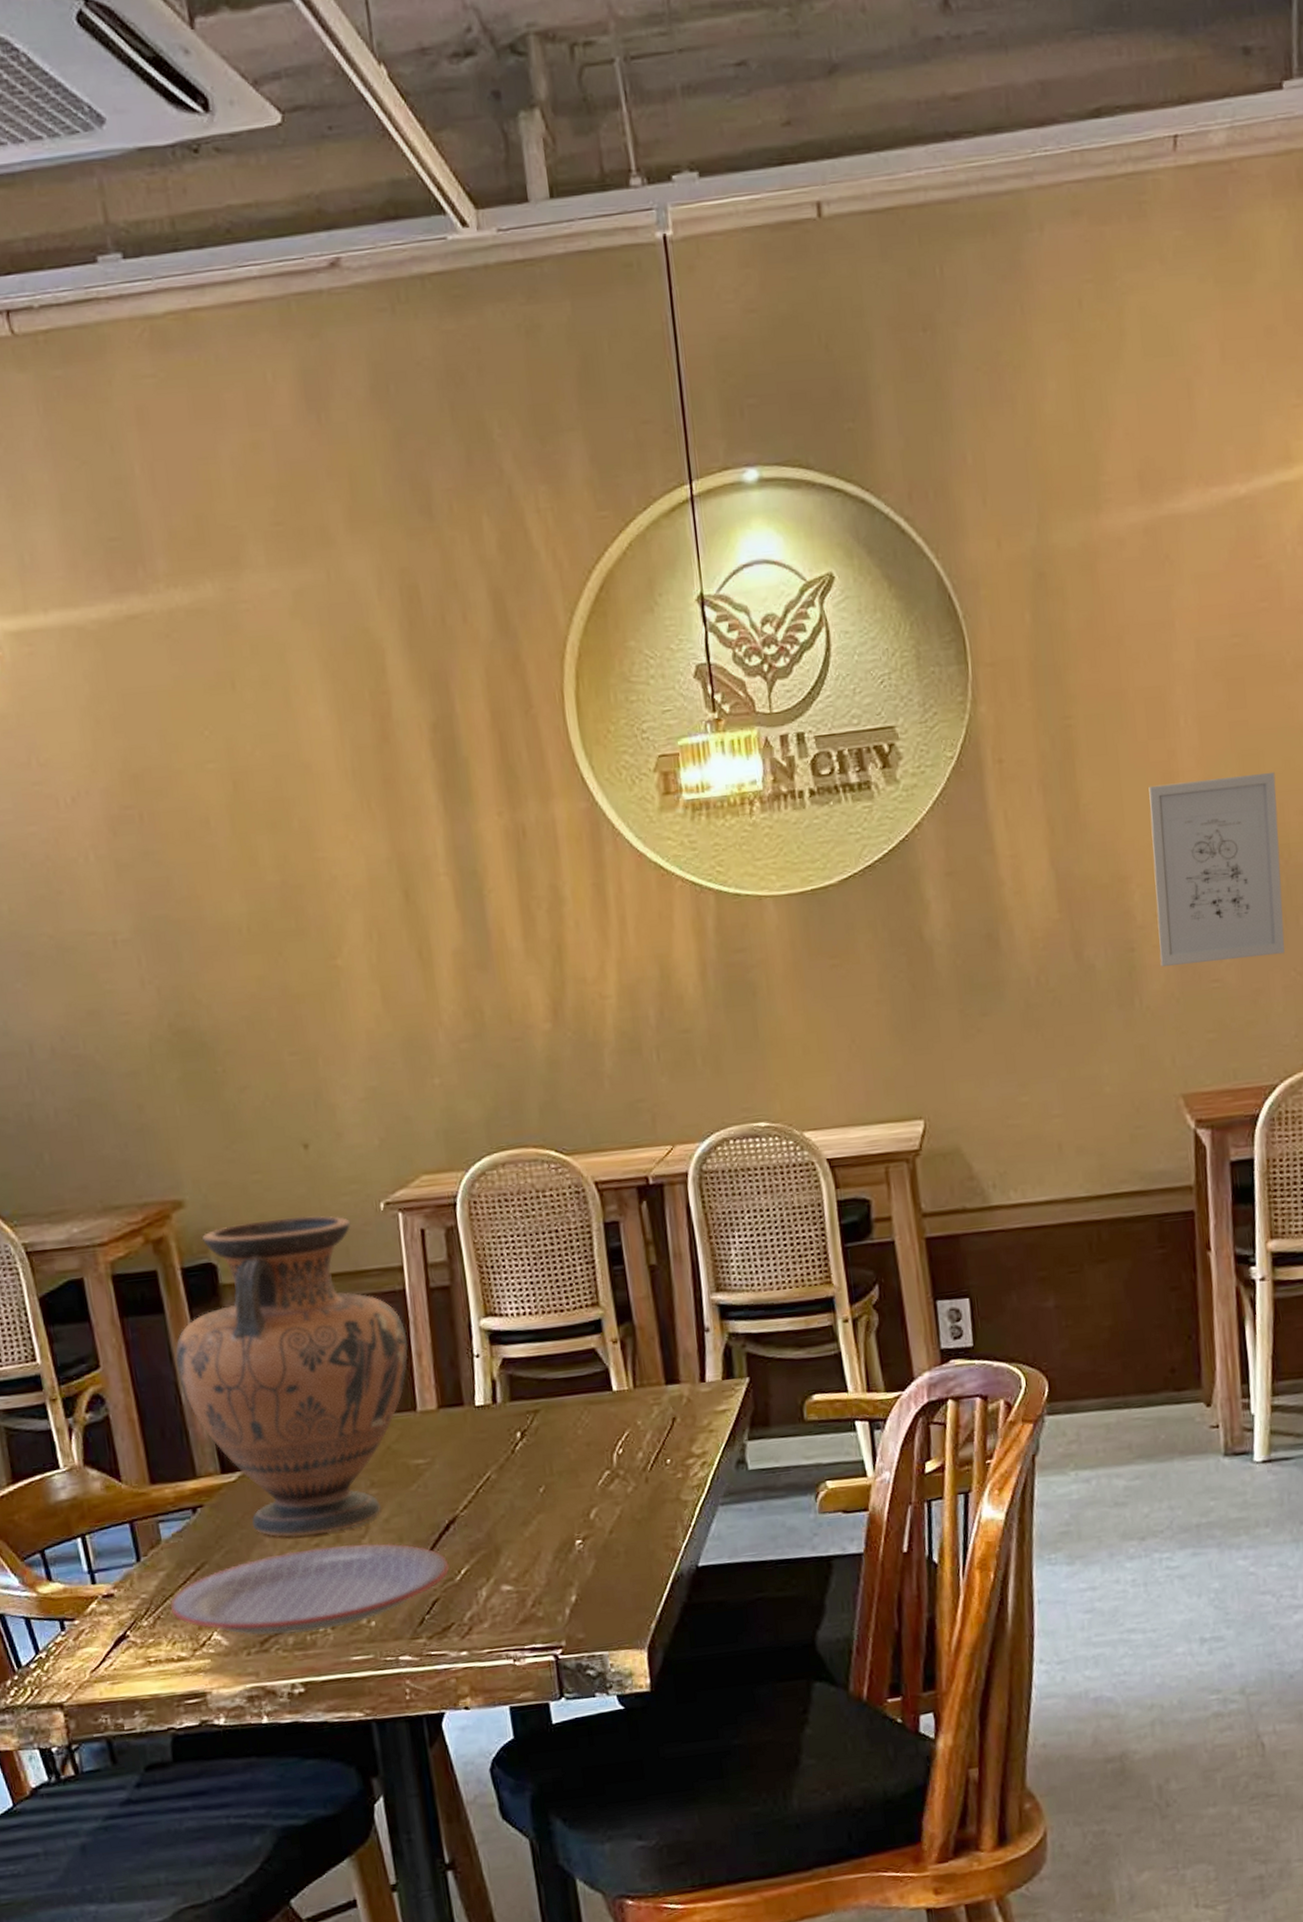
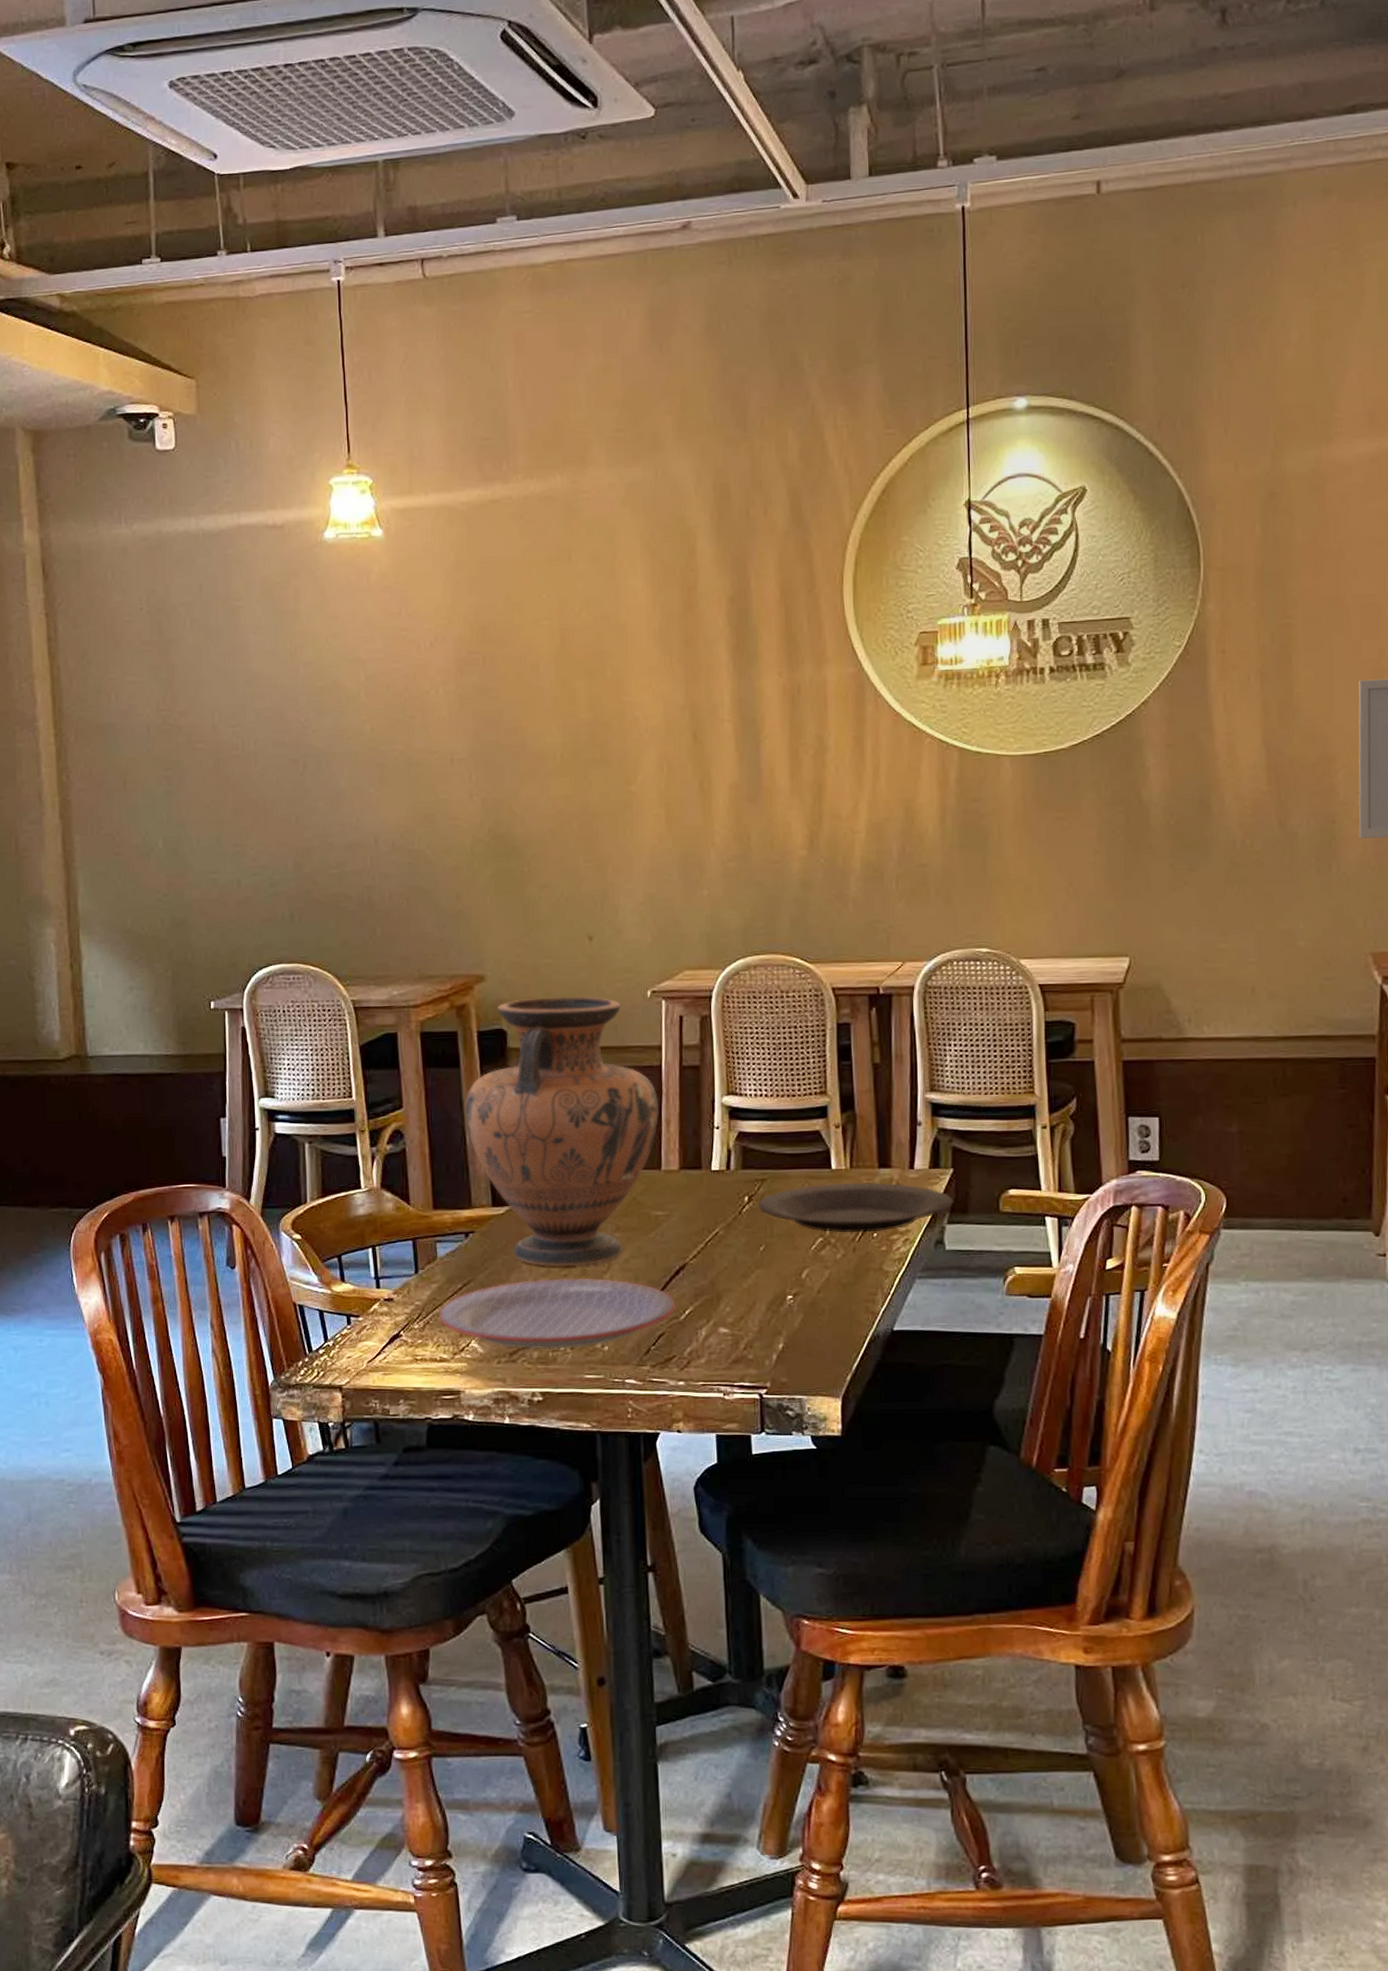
plate: none [531,1400,753,1463] -> present [757,1182,954,1233]

